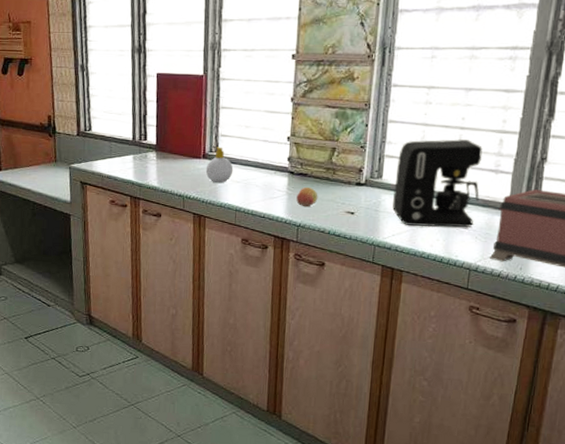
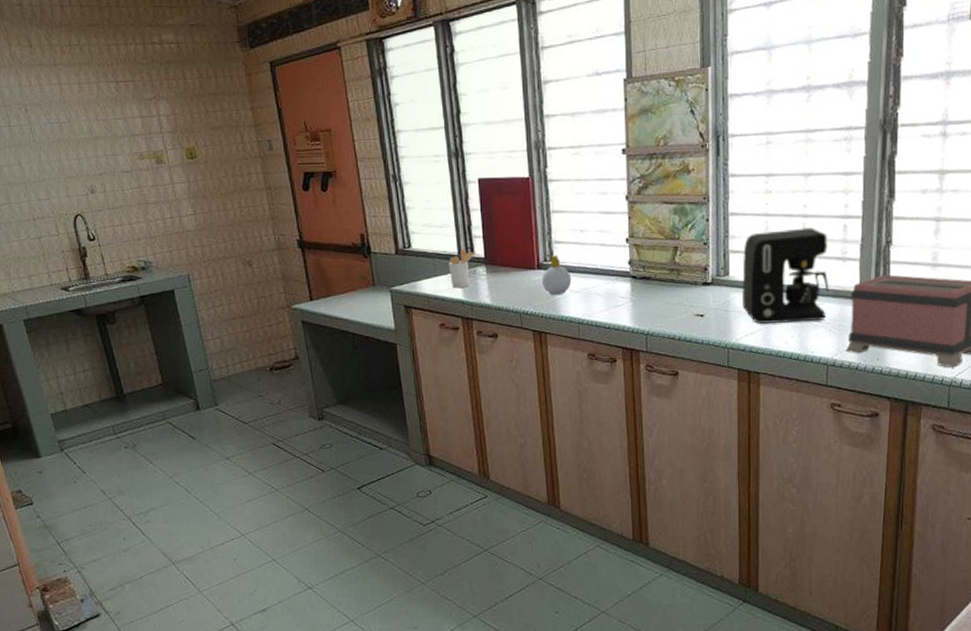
utensil holder: none [123,134,150,170] -> present [448,248,477,288]
fruit: present [296,187,318,207] -> none [642,292,665,314]

